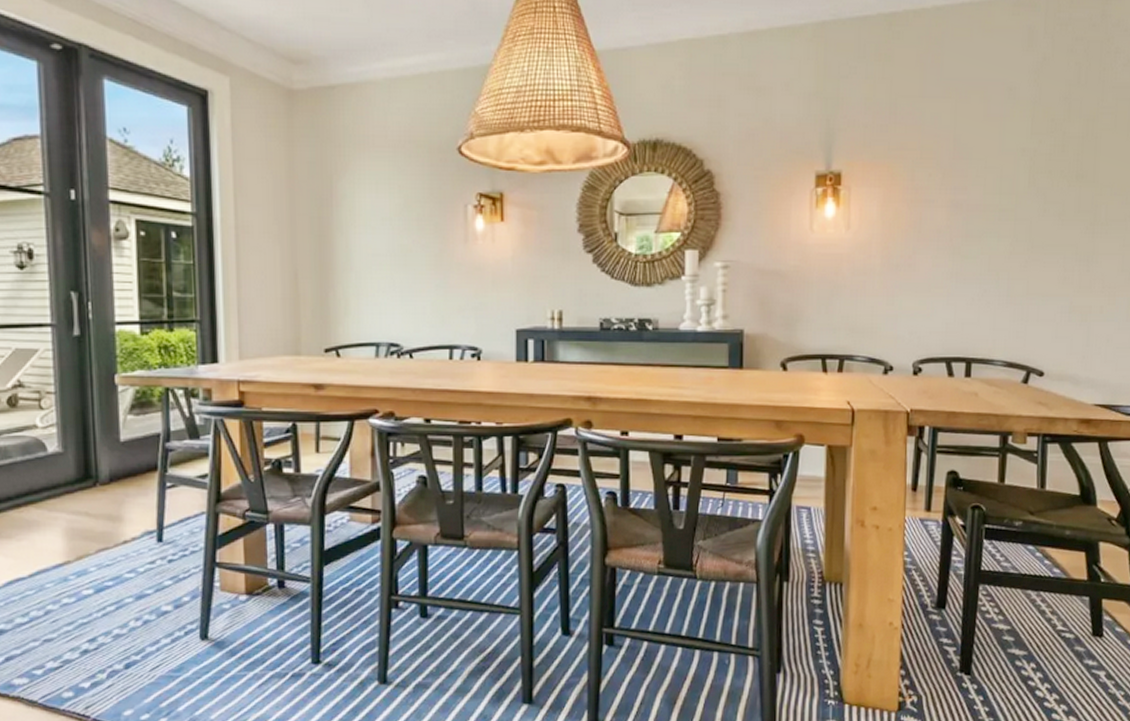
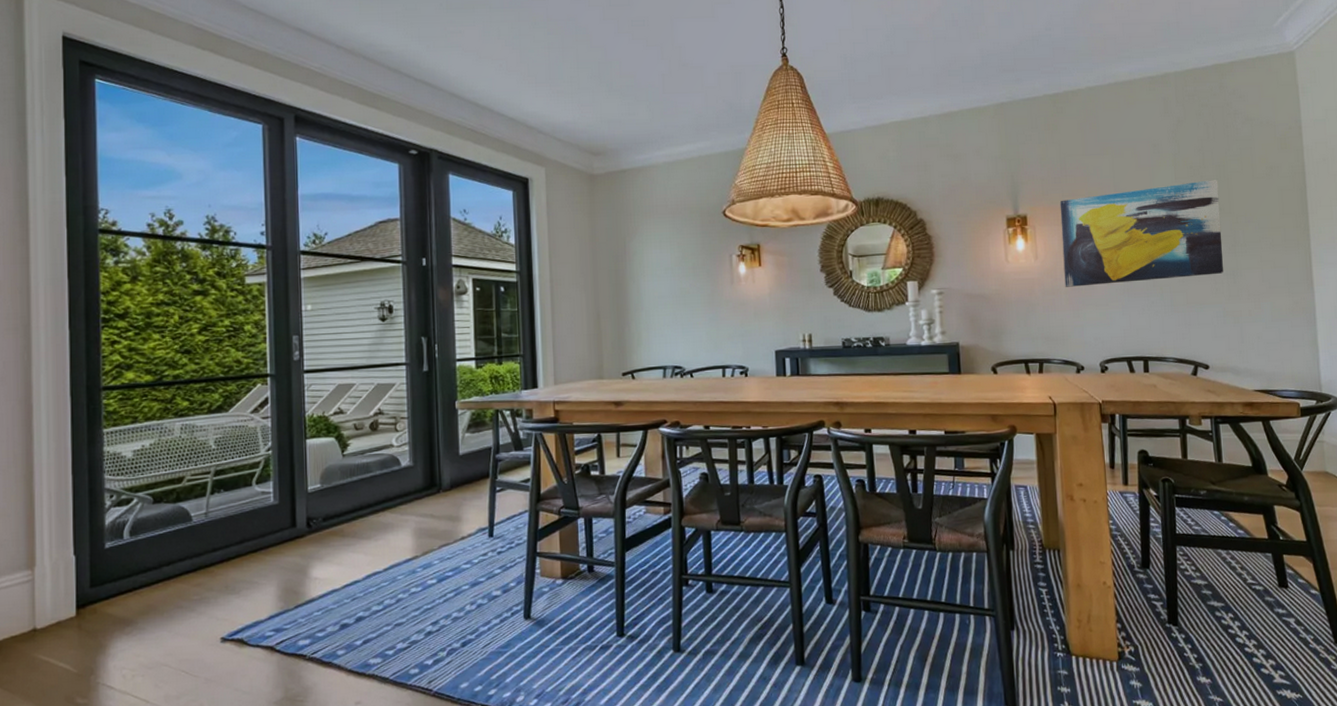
wall art: none [880,138,1084,267] -> present [1059,180,1223,287]

